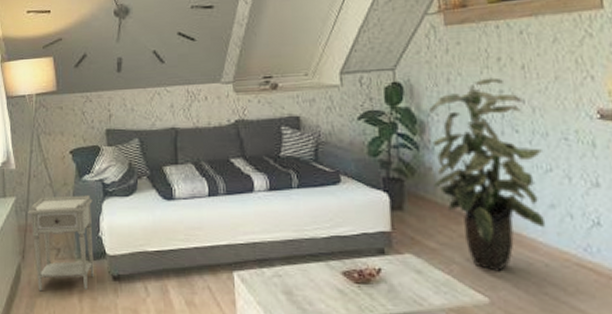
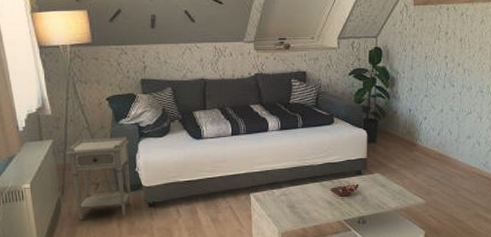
indoor plant: present [429,77,546,272] -> none [398,47,467,183]

